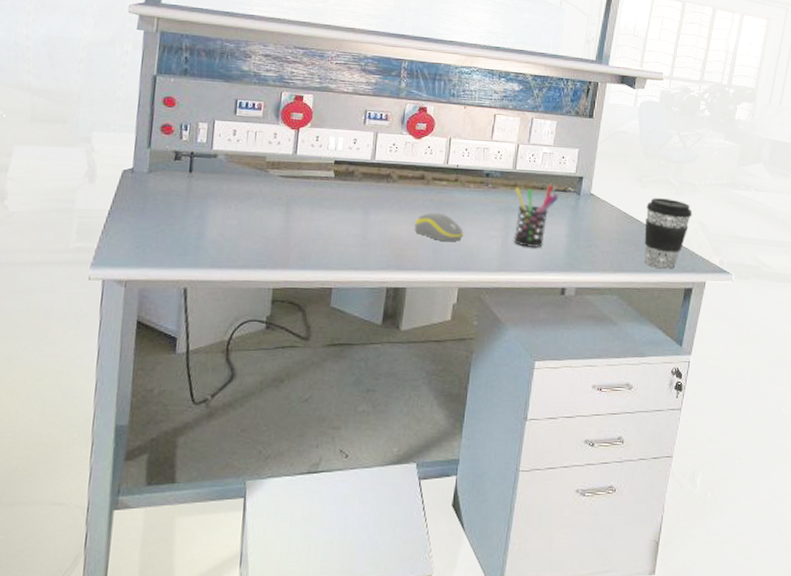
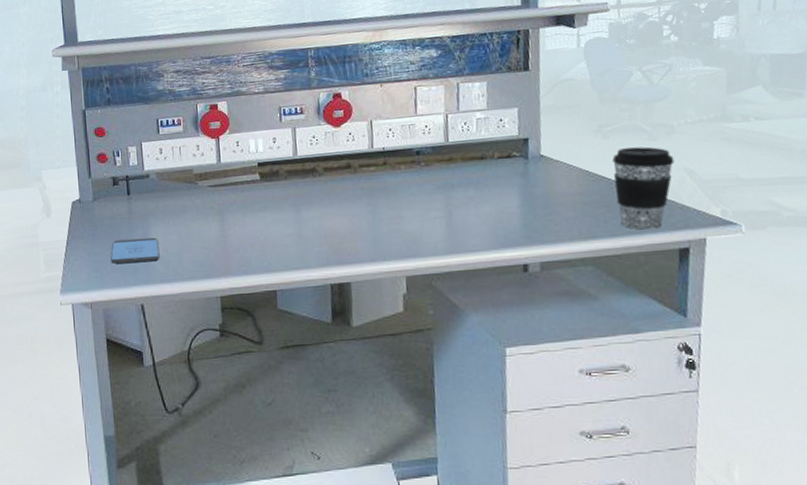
smartphone: none [157,218,215,244] -> present [110,237,160,264]
computer mouse: present [414,213,463,242] -> none [348,200,402,230]
pen holder: present [513,185,559,247] -> none [451,153,503,224]

